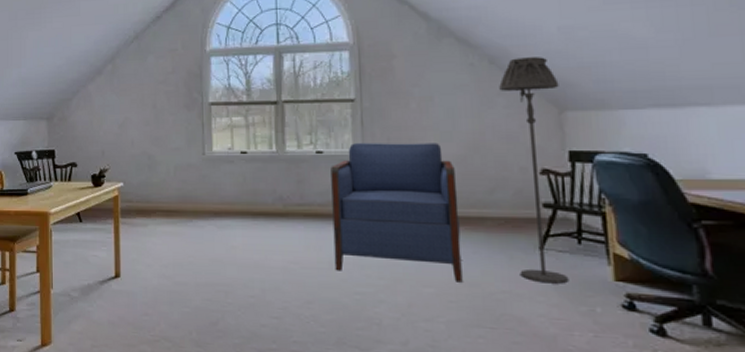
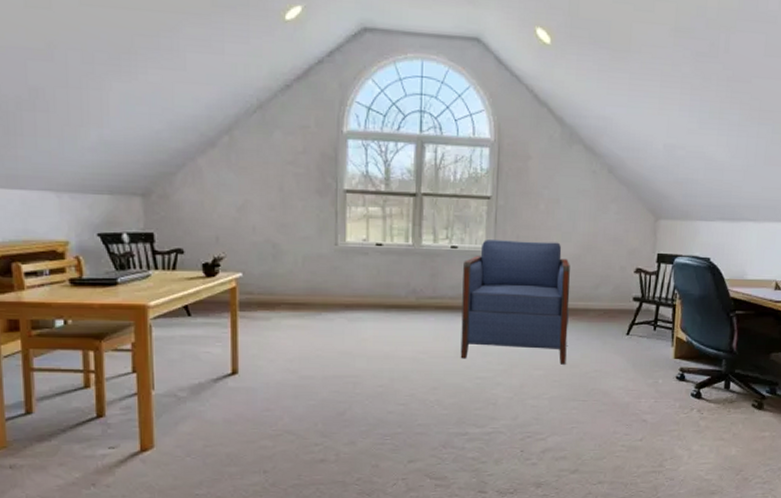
floor lamp: present [499,57,569,284] -> none [609,169,658,362]

